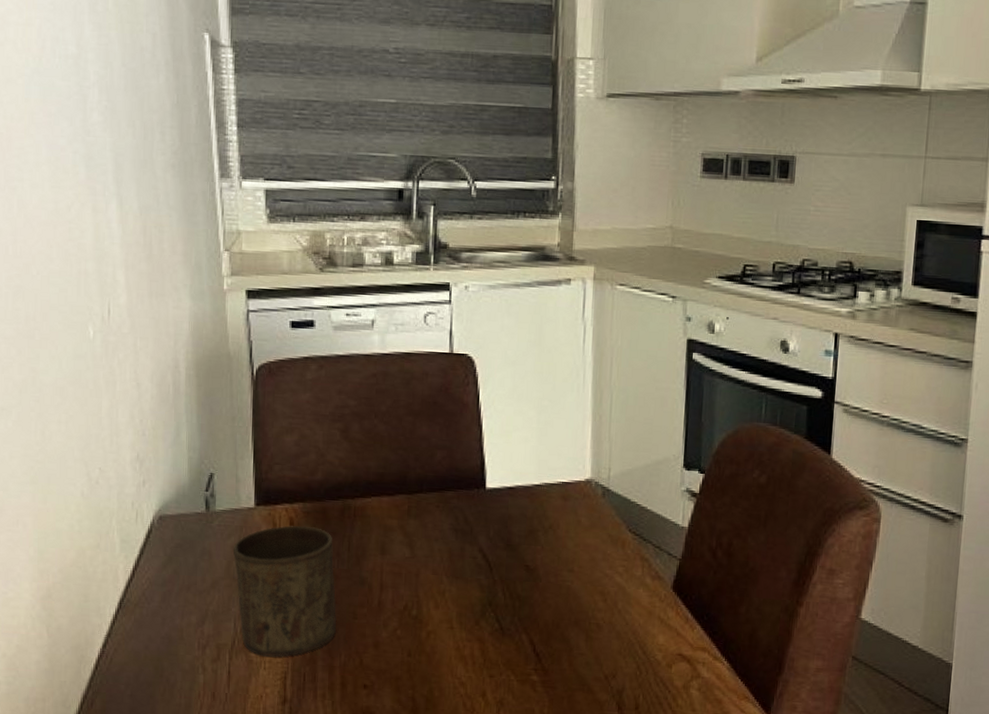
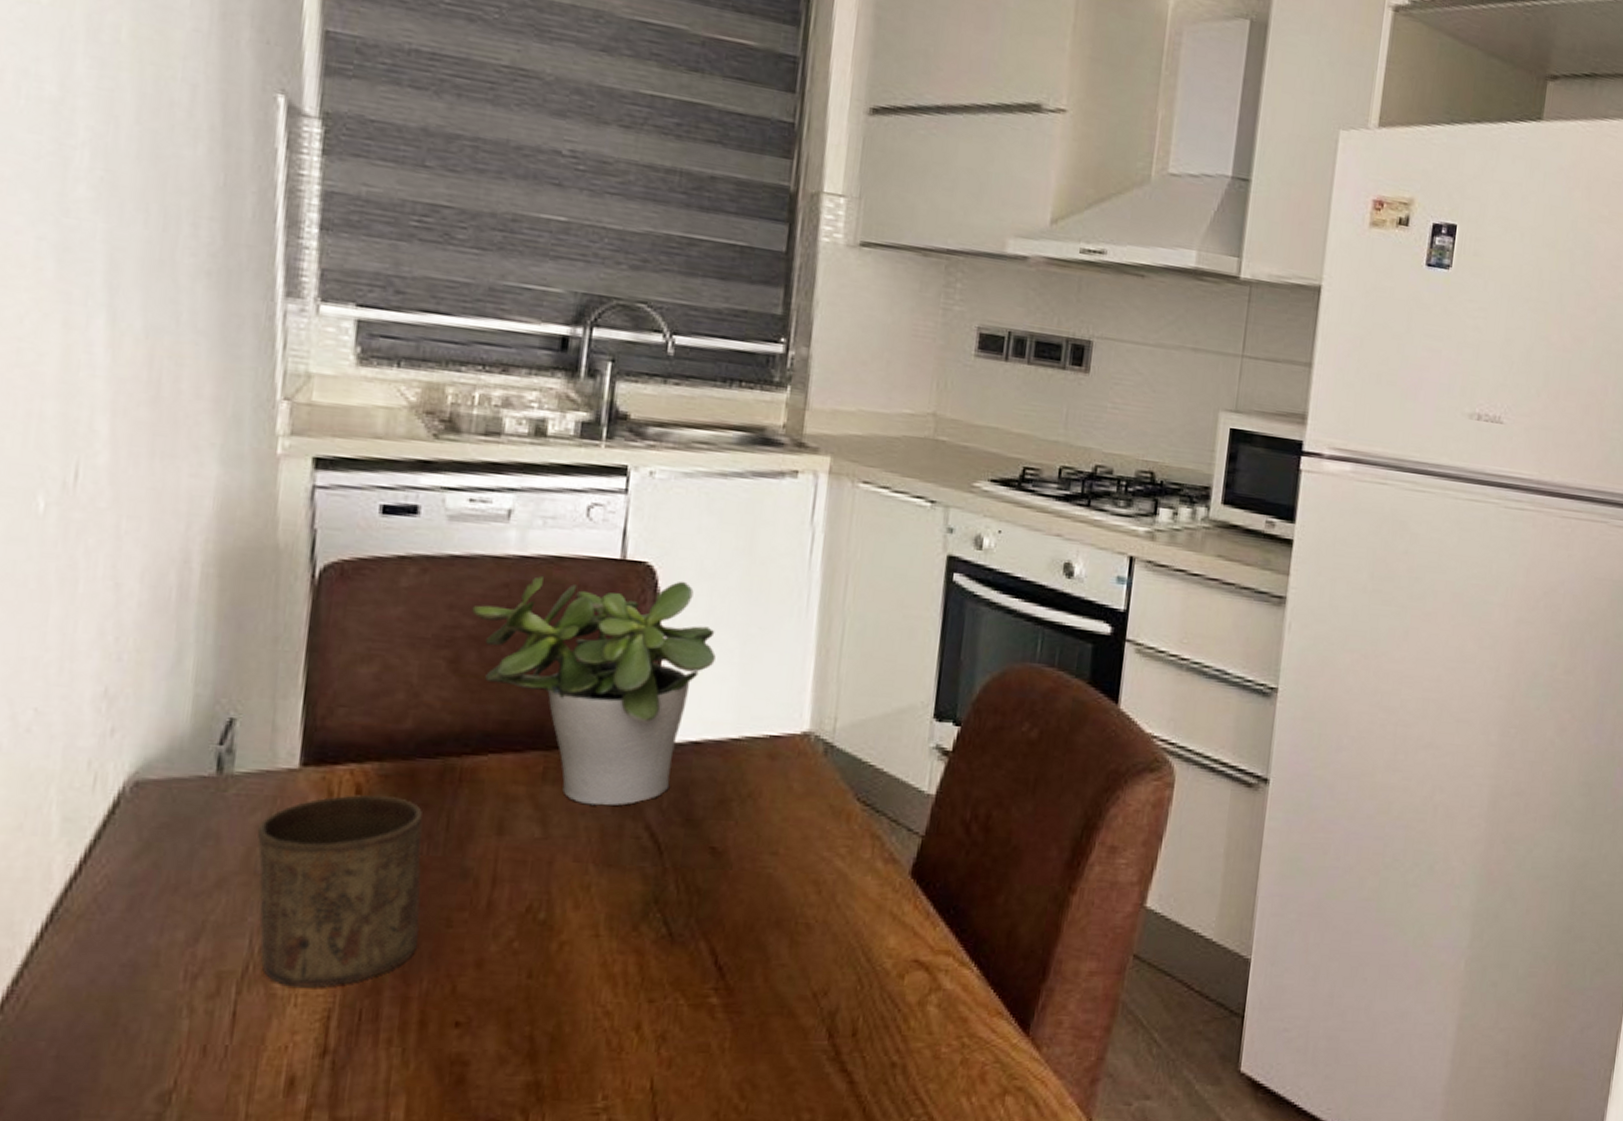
potted plant: none [354,367,520,535] -> present [472,575,716,806]

